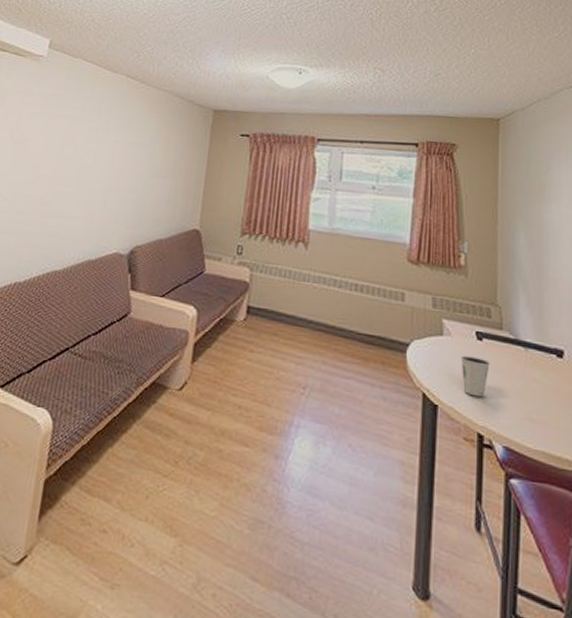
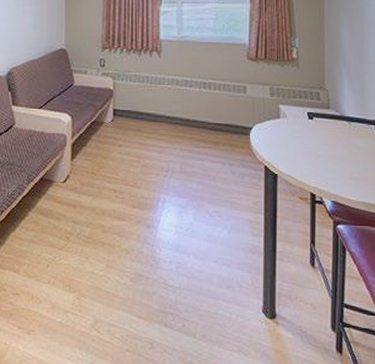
dixie cup: present [461,355,490,397] -> none [295,133,320,165]

